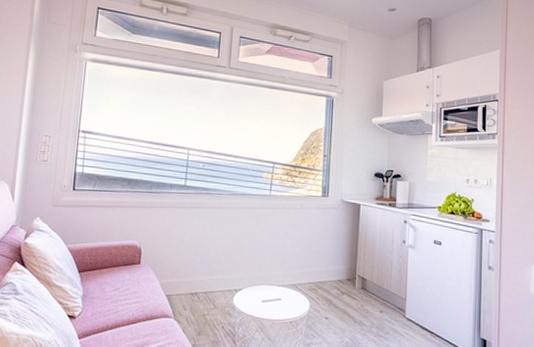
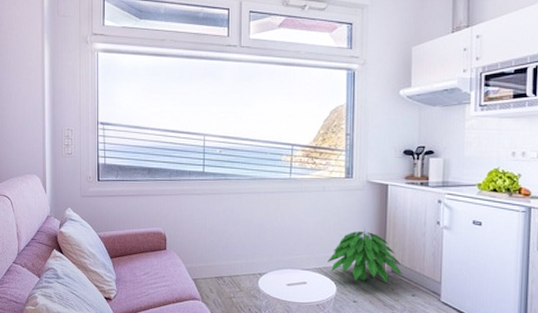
indoor plant: none [302,245,372,299] -> present [327,228,403,283]

